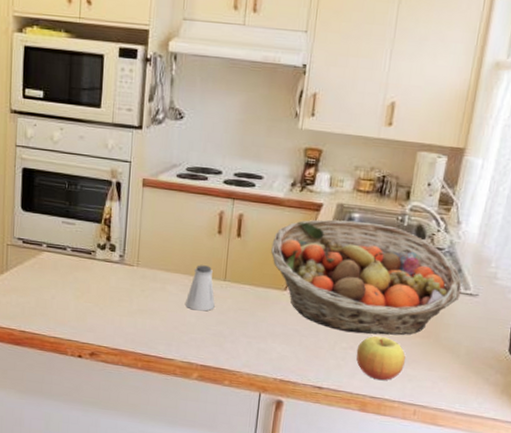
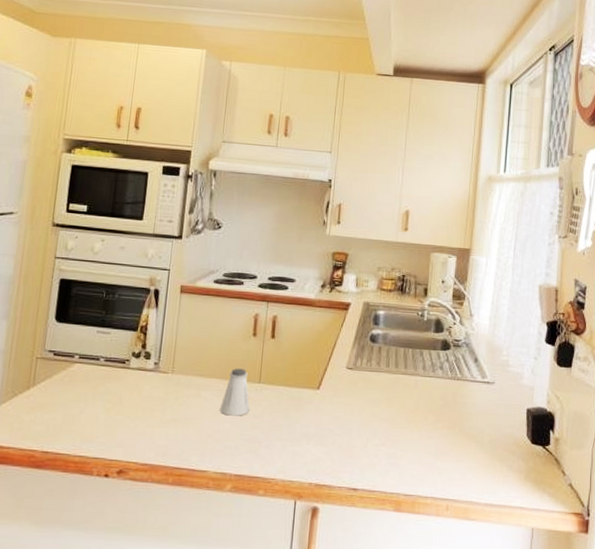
fruit basket: present [271,219,462,336] -> none [304,317,480,429]
apple: present [356,336,405,381] -> none [388,430,434,476]

